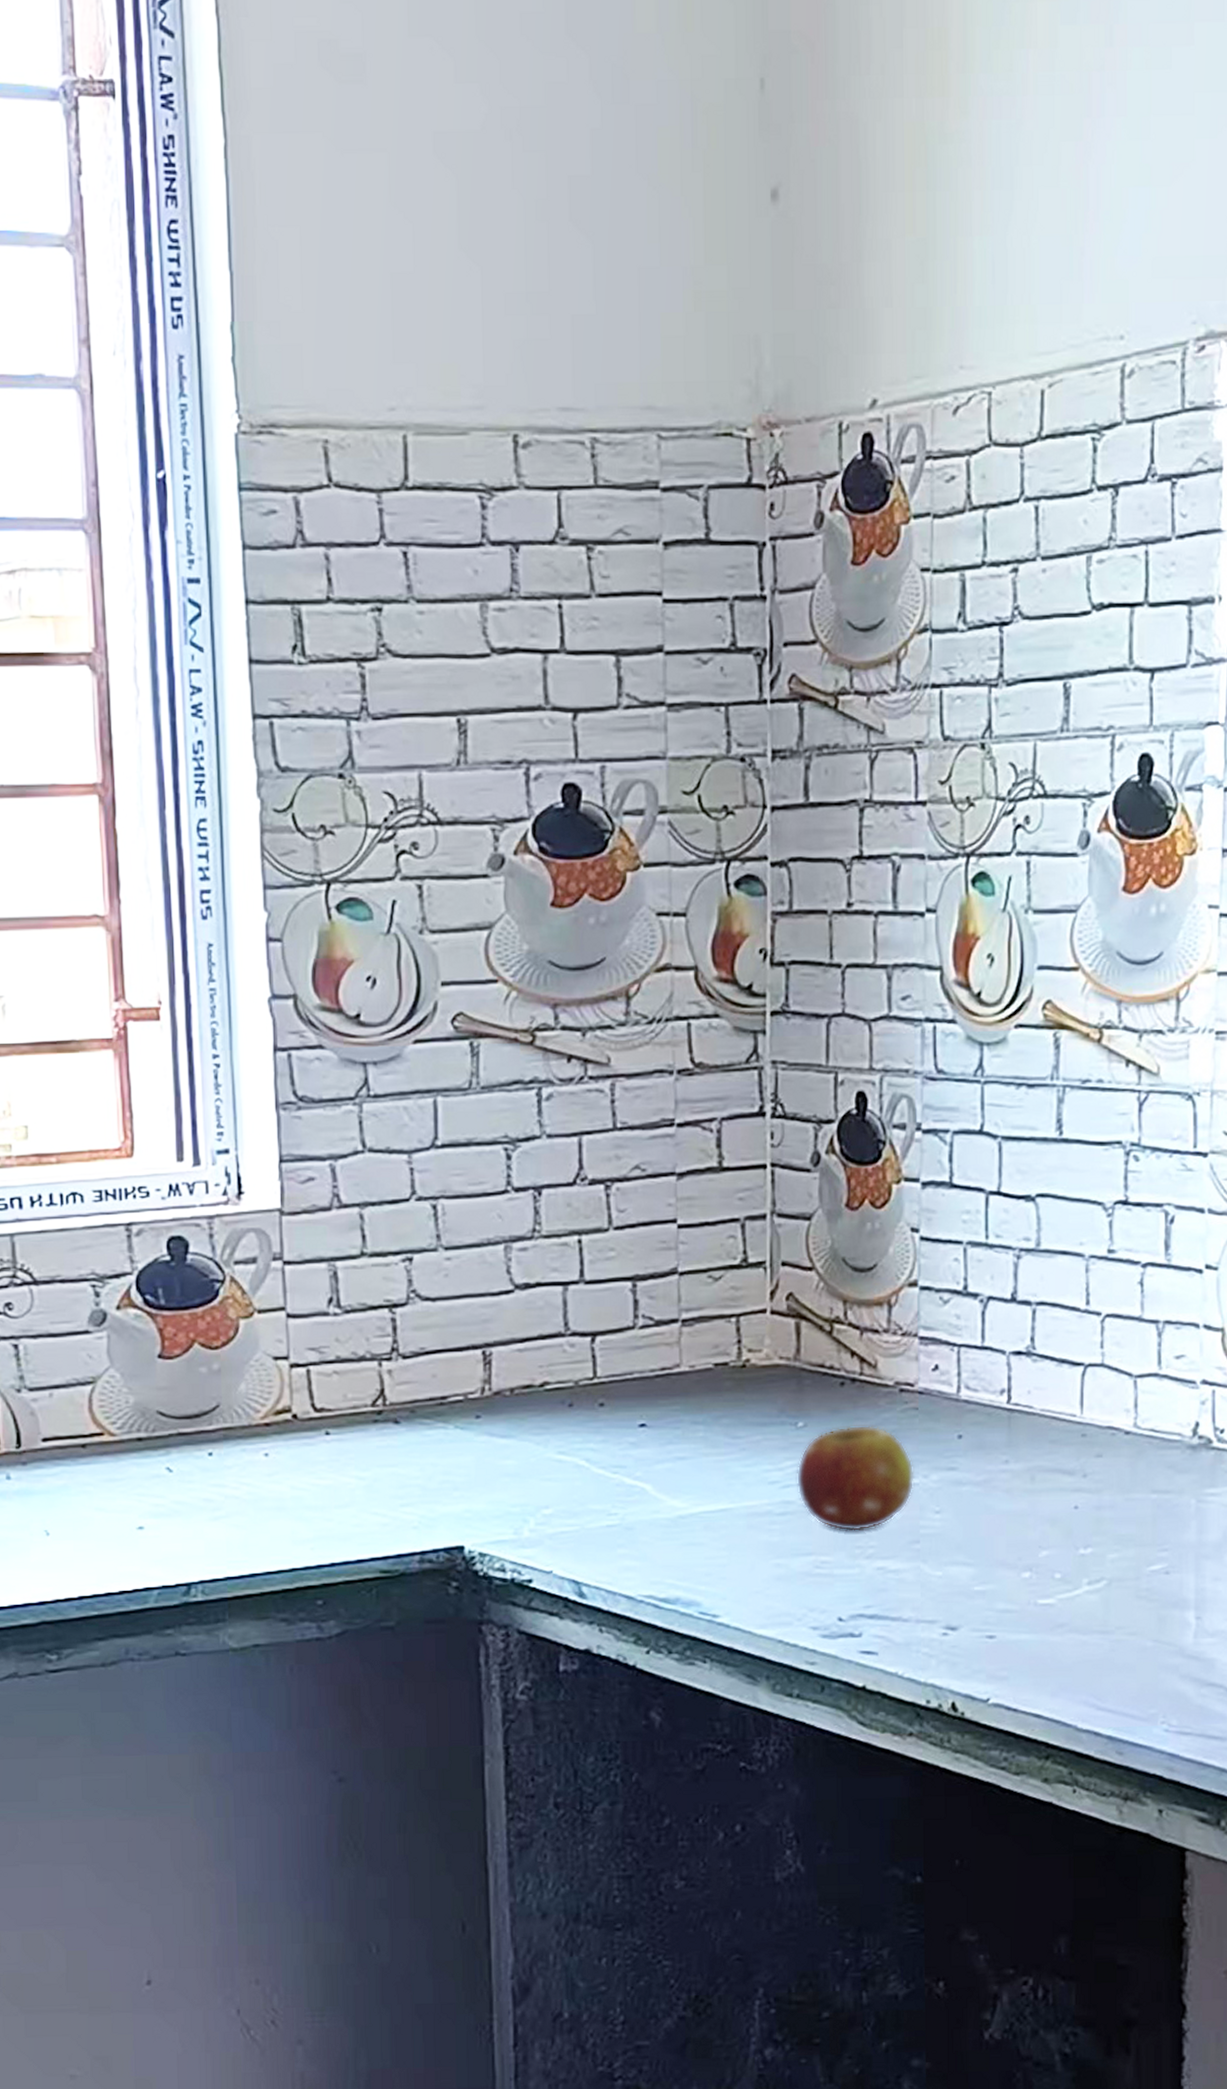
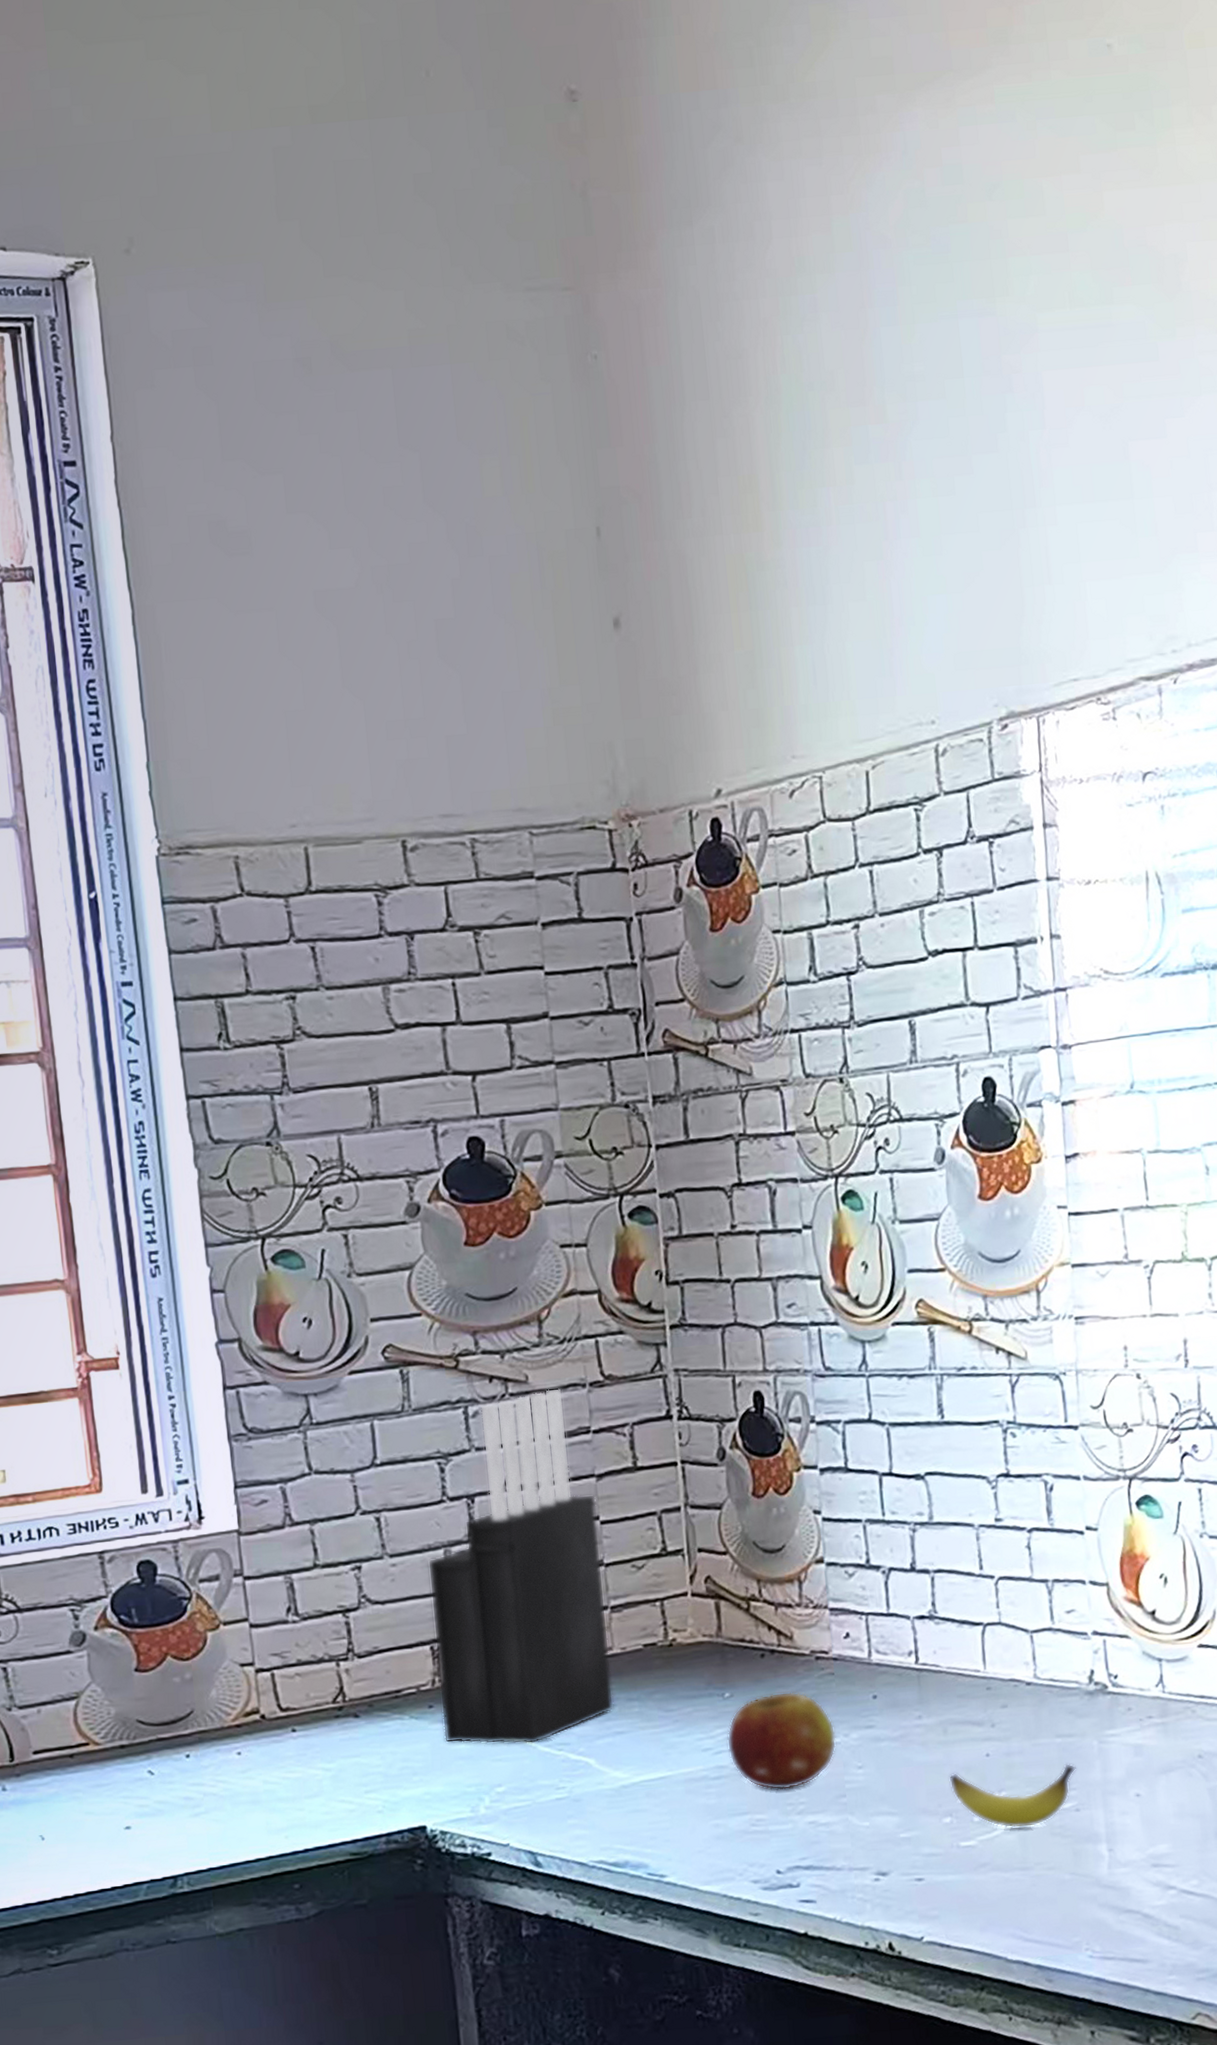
knife block: none [485,1073,677,1465] -> present [427,1387,614,1745]
banana: none [1032,1522,1170,1589] -> present [949,1763,1076,1829]

